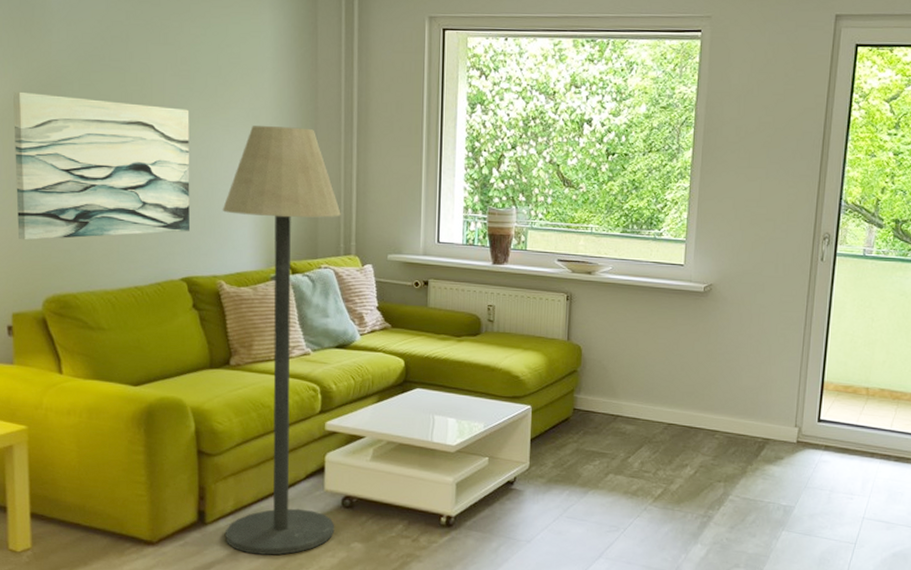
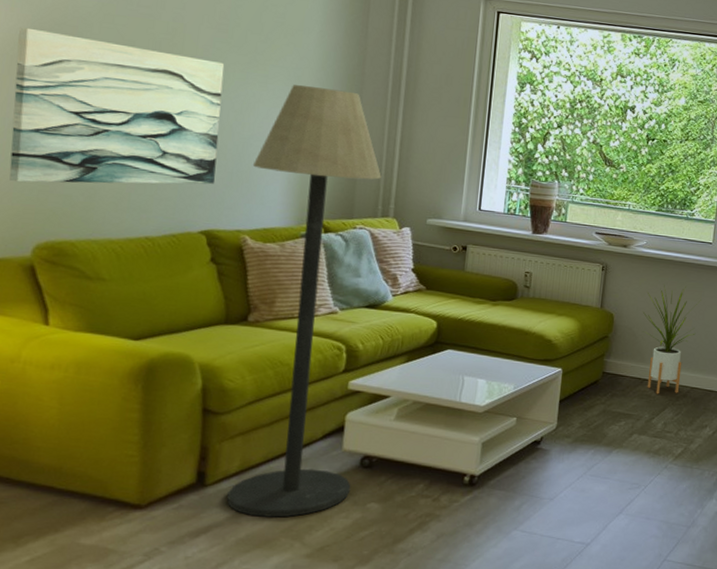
house plant: none [613,313,675,432] -> present [643,285,701,394]

